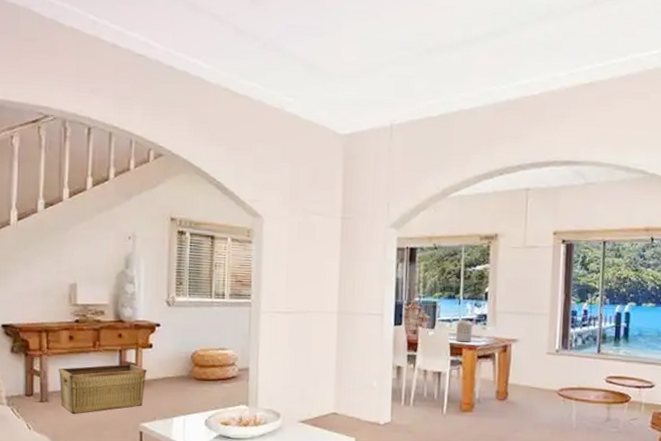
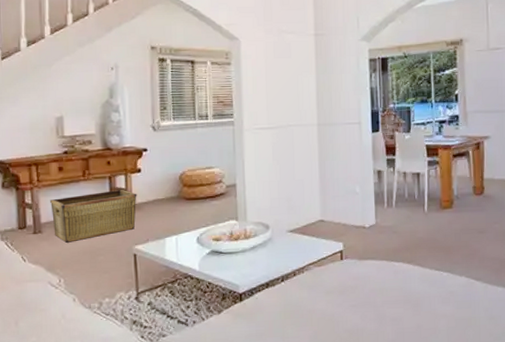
decorative pot: present [456,319,475,342] -> none [431,121,448,143]

